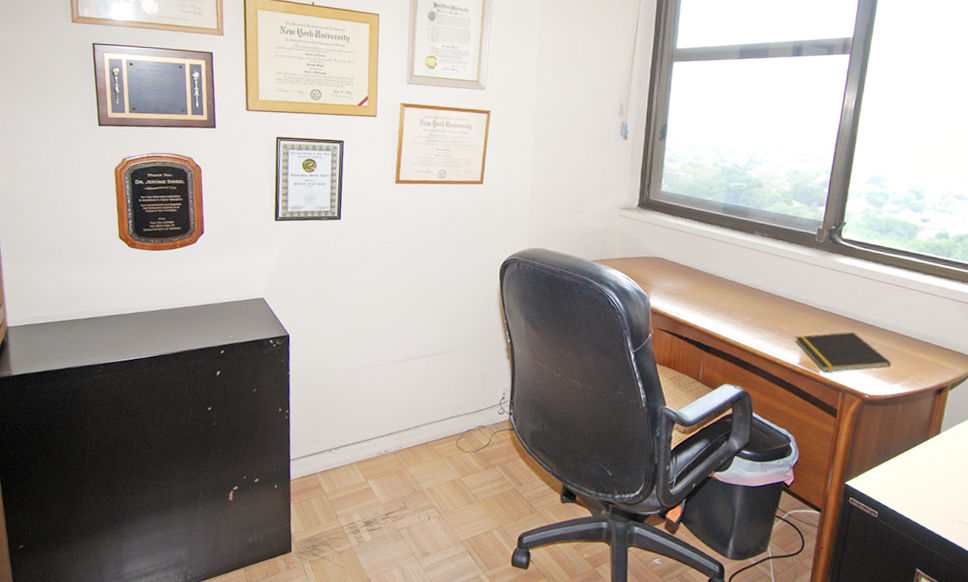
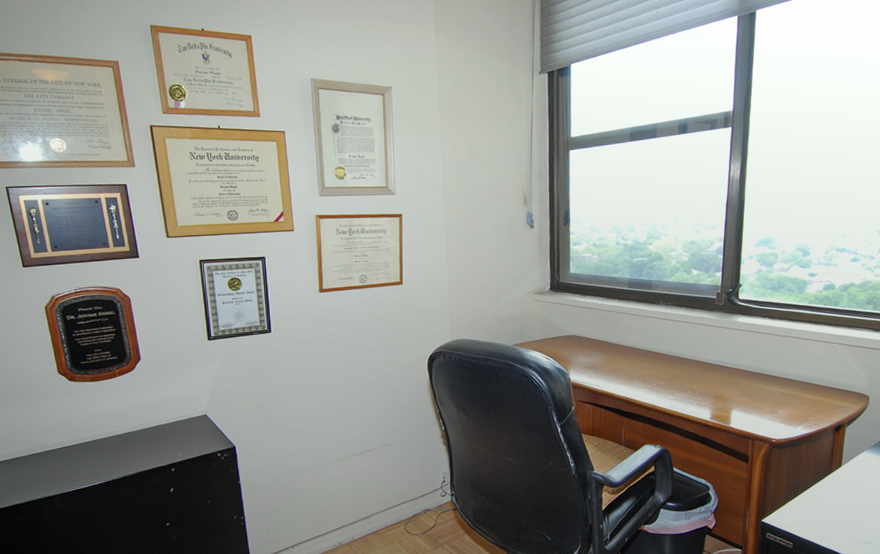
notepad: present [795,331,892,372] -> none [705,383,794,423]

